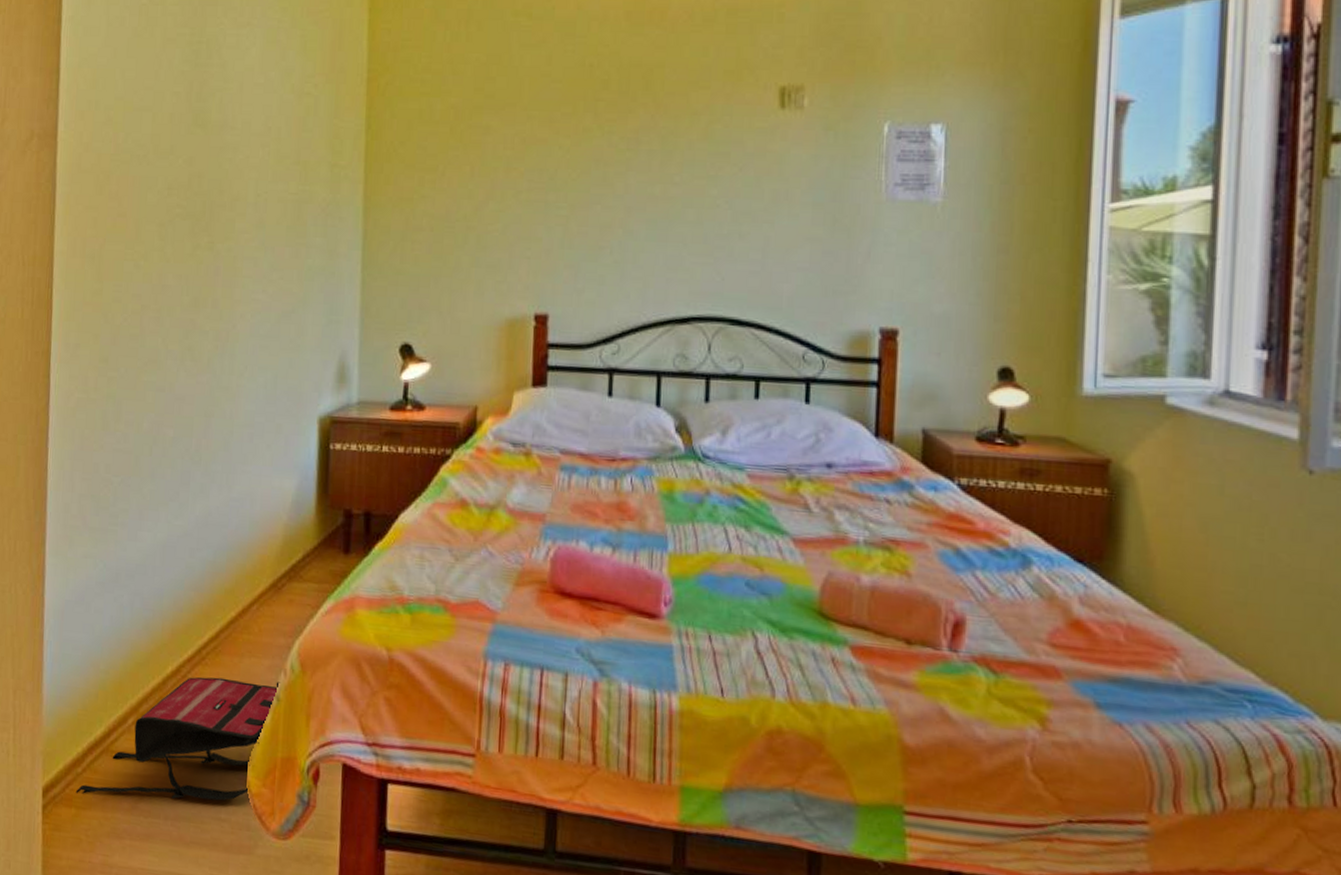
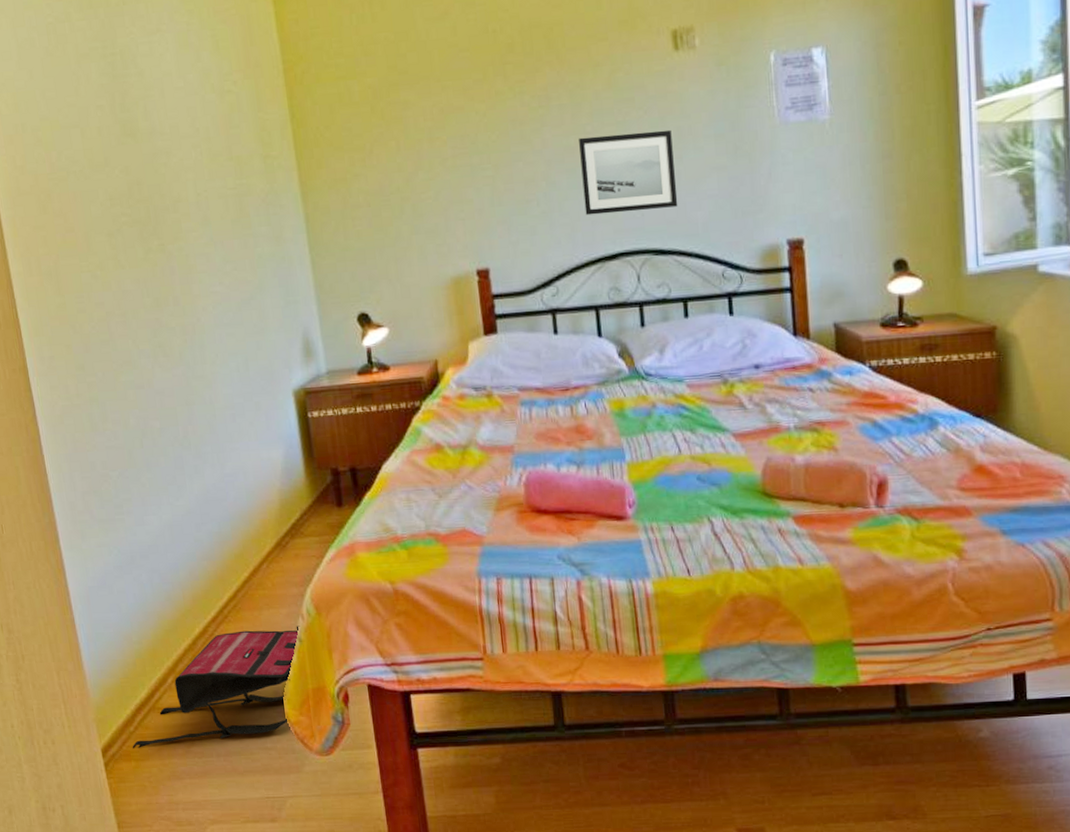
wall art: none [660,187,766,275] -> present [579,129,678,216]

